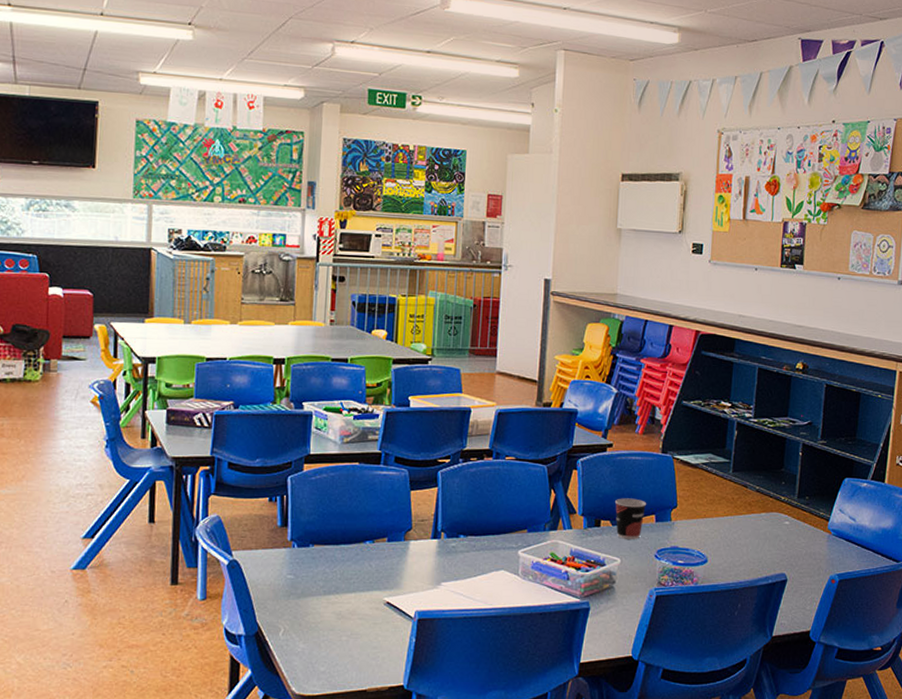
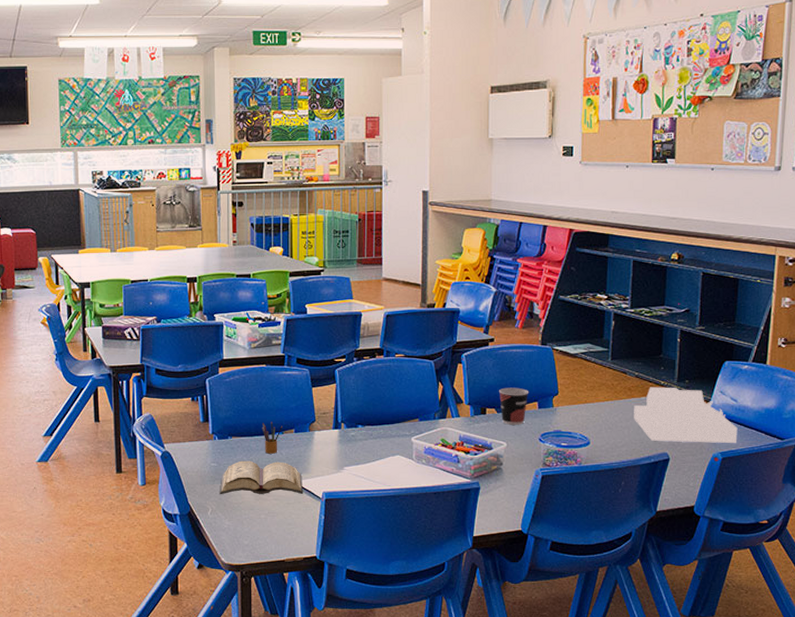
diary: none [295,573,394,613] -> present [220,460,304,495]
pencil box: none [349,528,374,566] -> present [262,421,282,454]
paper stack: none [753,502,855,565] -> present [634,387,738,444]

